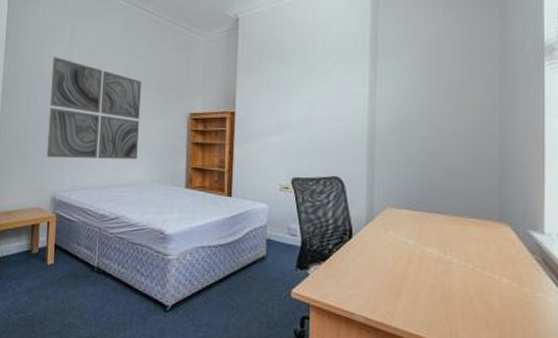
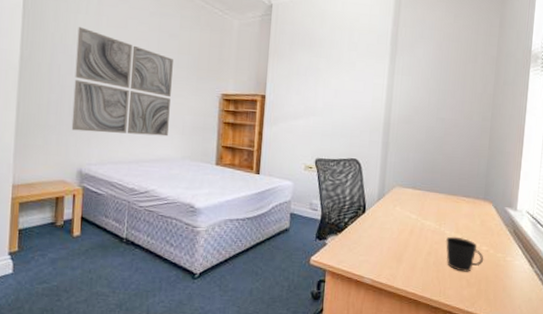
cup: none [454,266,506,311] -> present [446,236,484,272]

